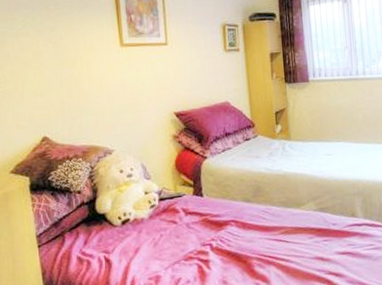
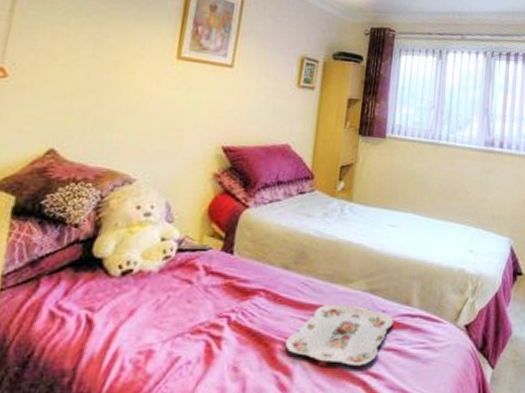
serving tray: none [259,222,344,270] -> present [284,304,394,367]

